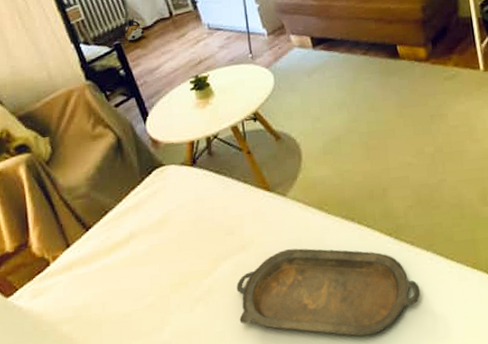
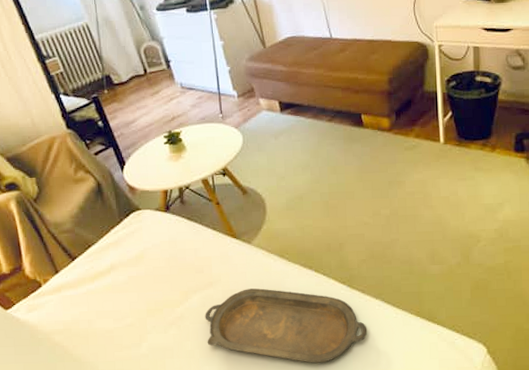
plush toy: present [123,20,145,41] -> none [100,75,121,95]

